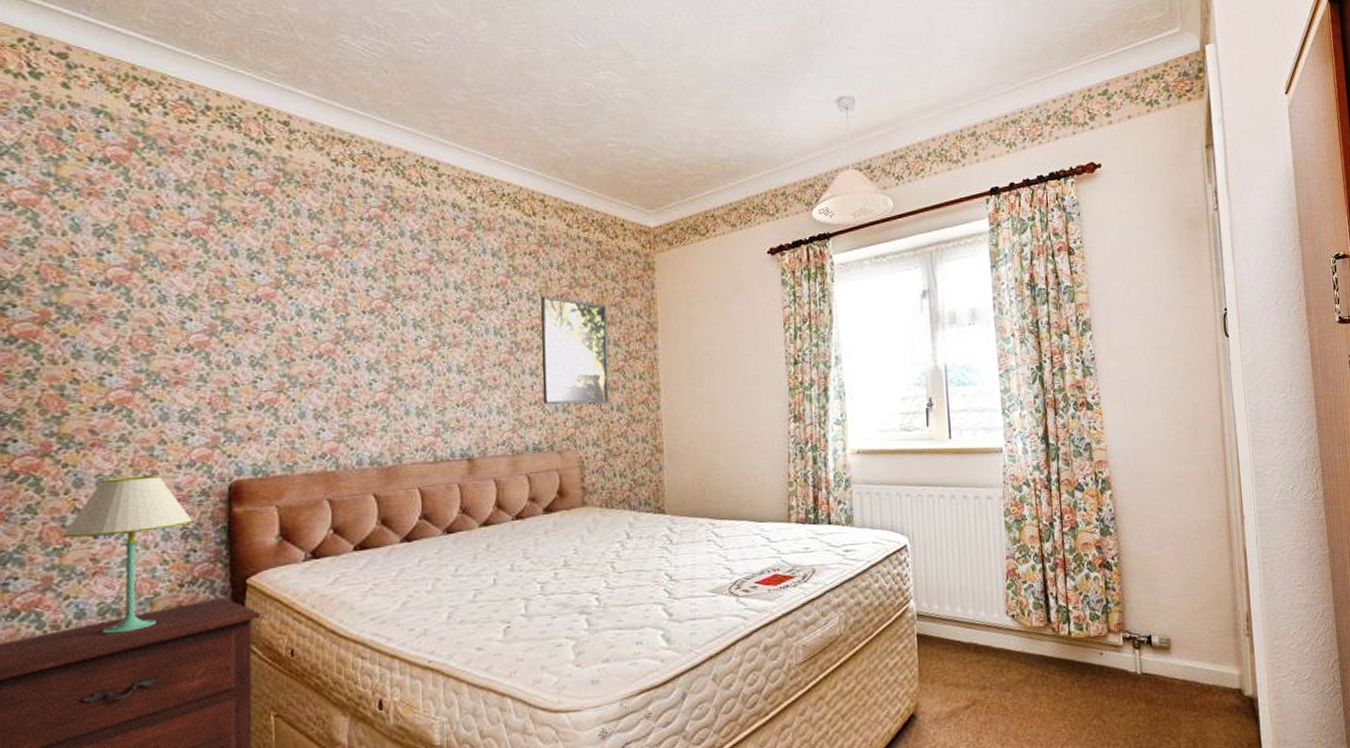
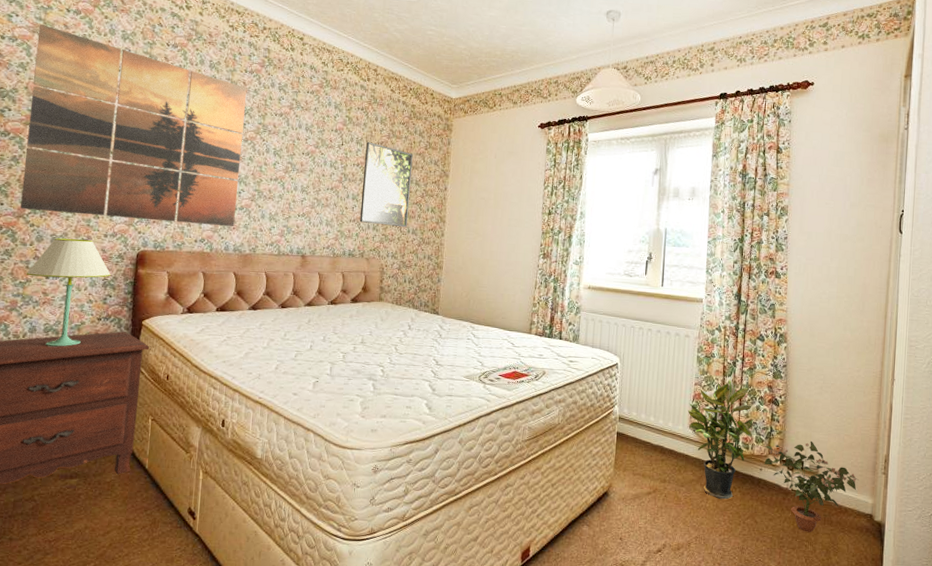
wall art: none [45,181,368,445] -> present [20,23,247,227]
potted plant: none [1001,545,1085,700] -> present [687,379,753,500]
potted plant: none [1102,608,1220,724] -> present [764,441,859,532]

